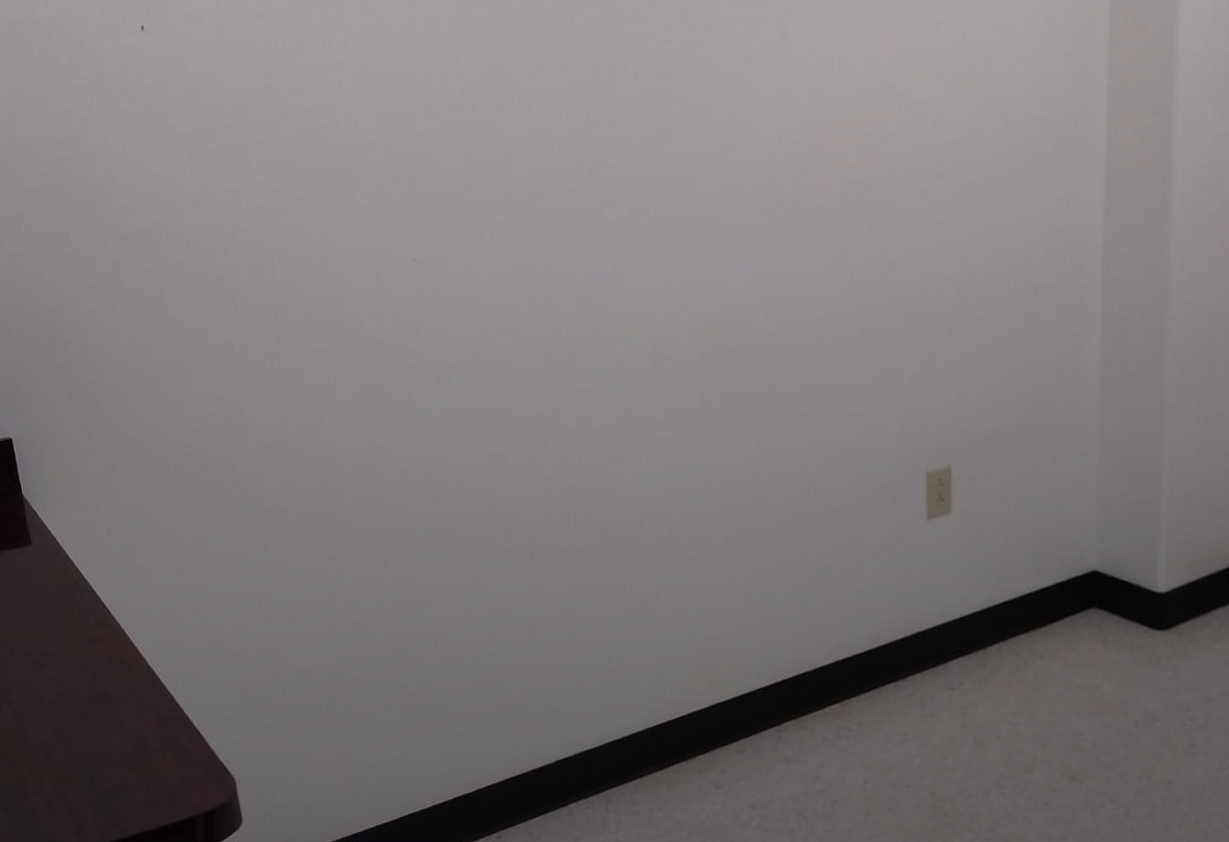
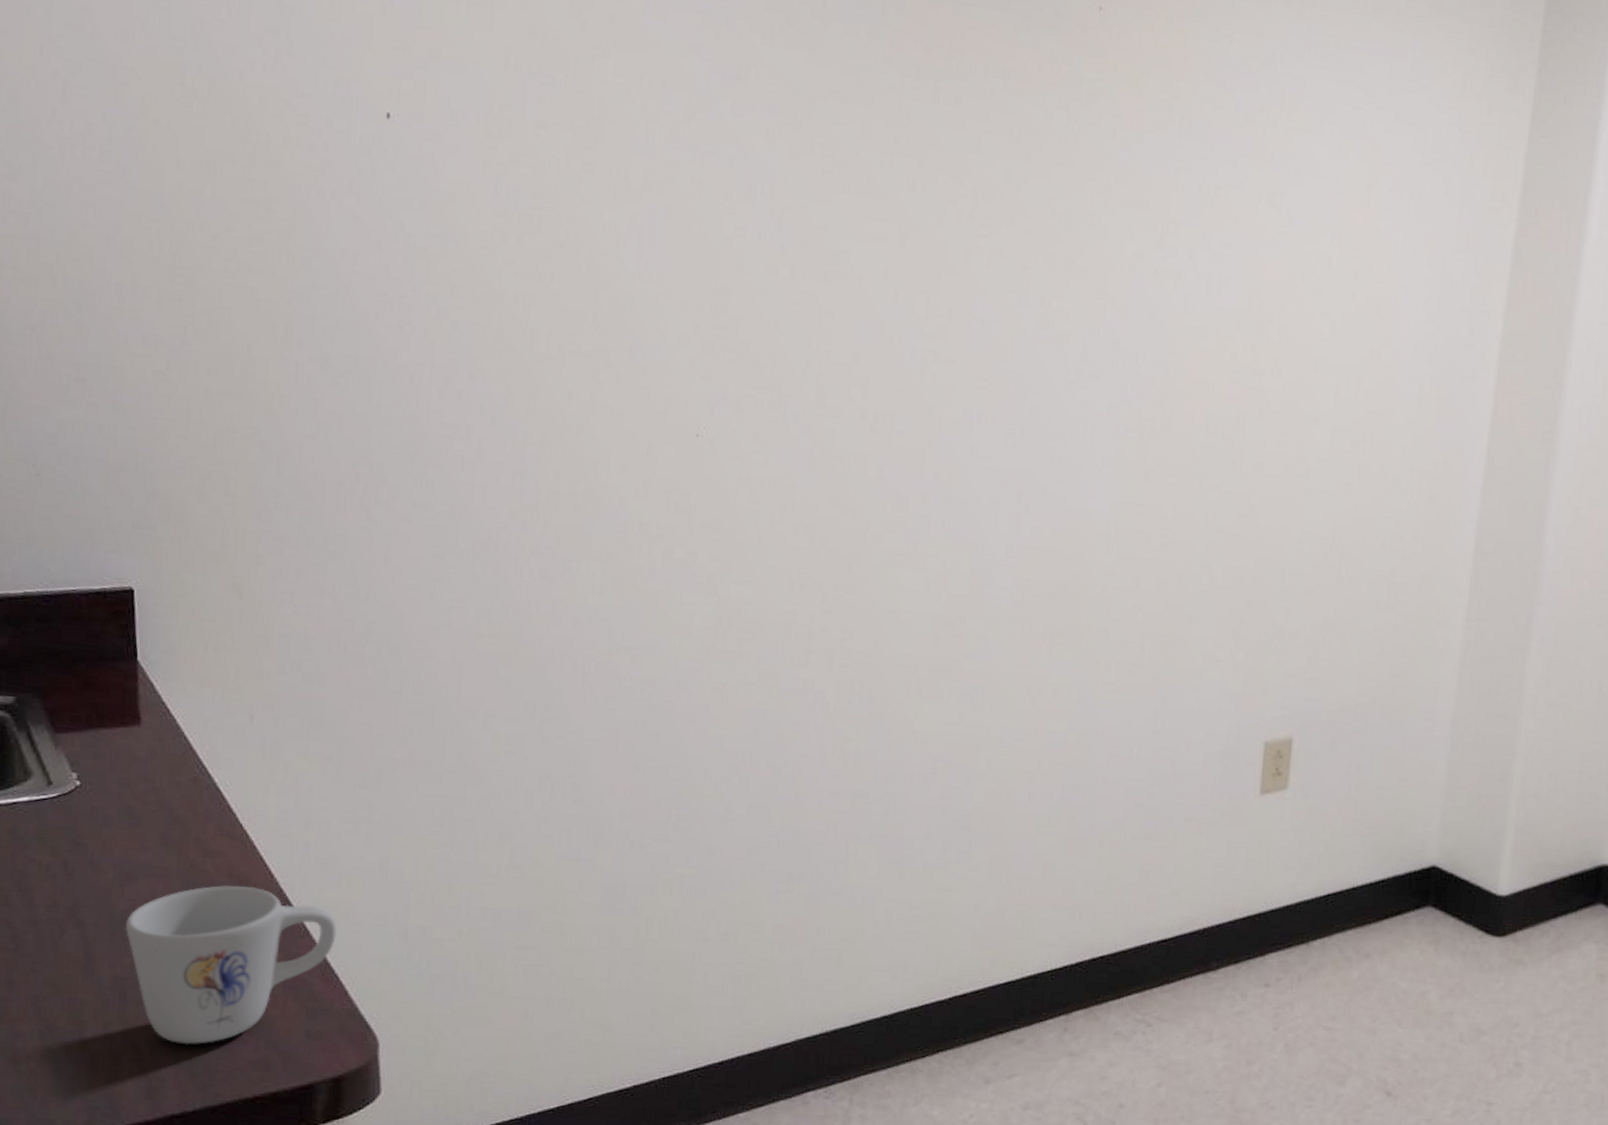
mug: none [43,666,194,791] -> present [126,885,337,1044]

